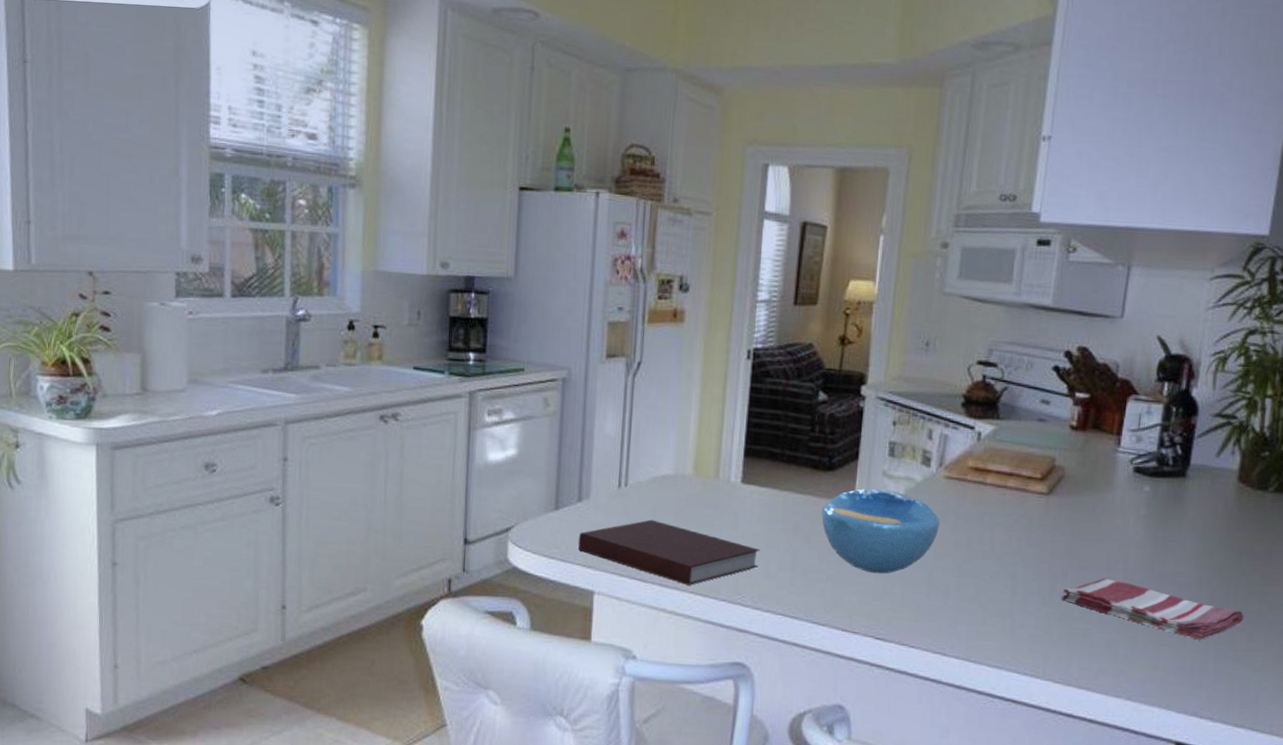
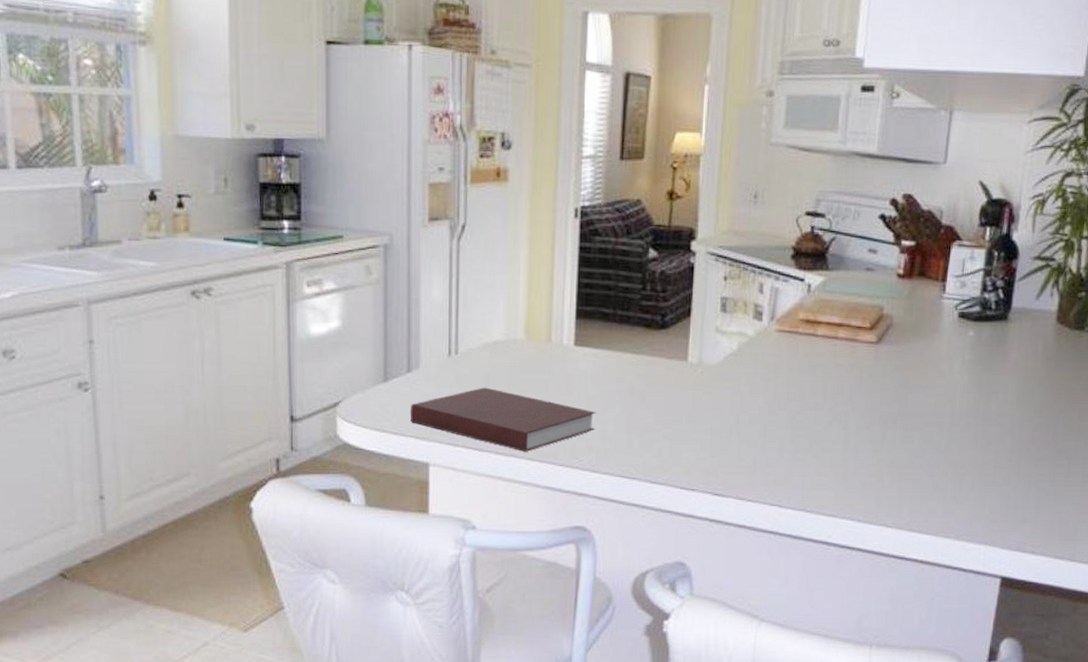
bowl: present [821,489,940,574] -> none [656,345,773,430]
dish towel: present [1061,578,1244,641] -> none [891,423,1063,479]

